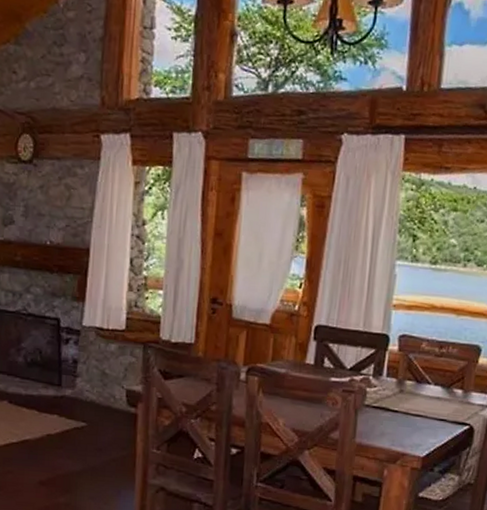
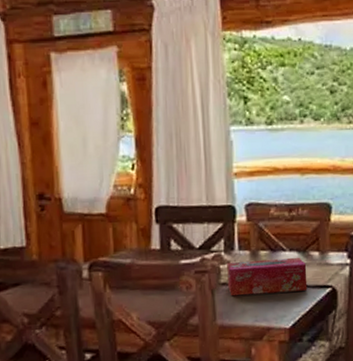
tissue box: none [371,386,449,425] -> present [227,257,308,297]

